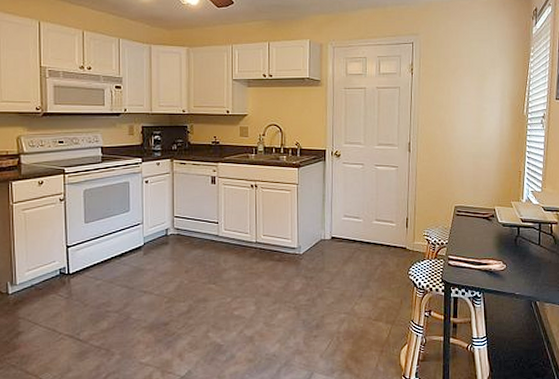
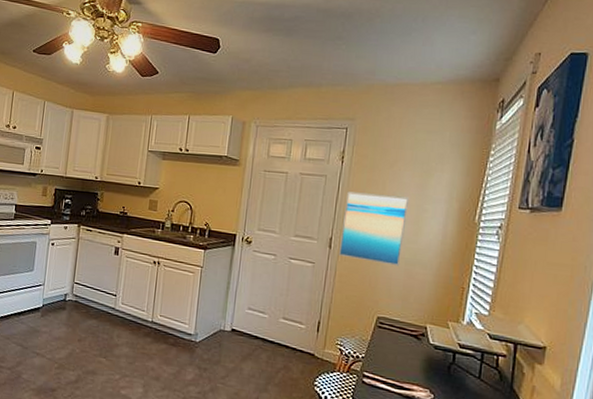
wall art: none [417,99,471,160] -> present [338,191,410,266]

